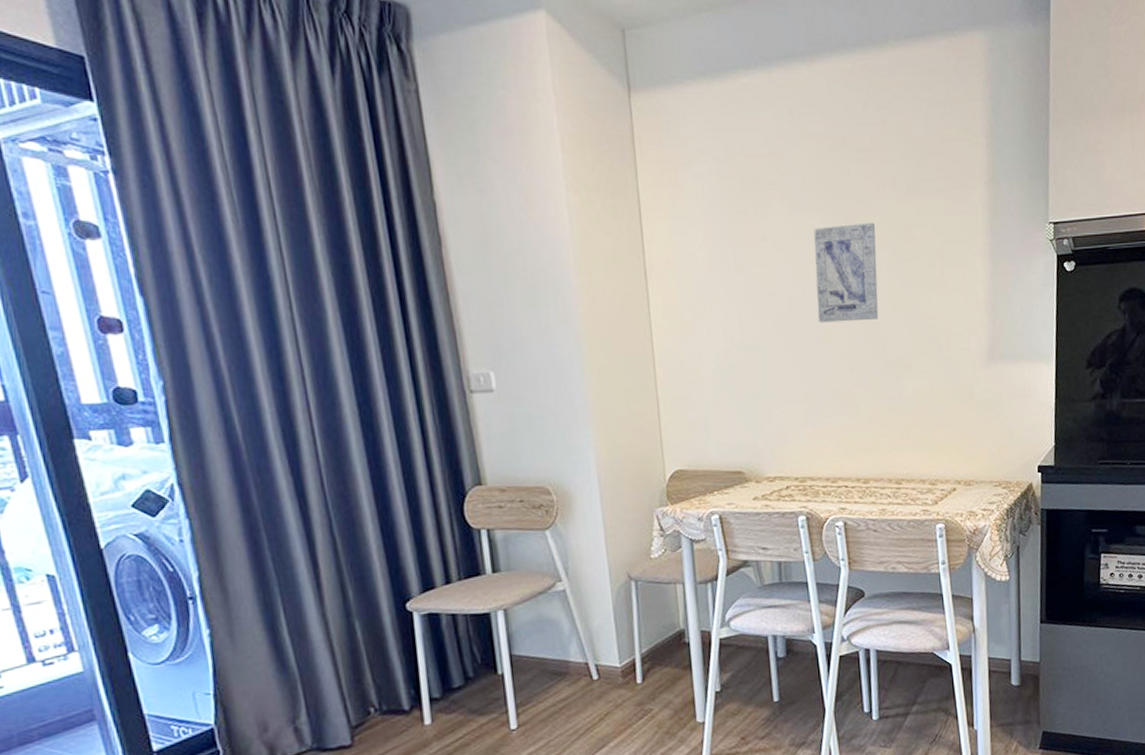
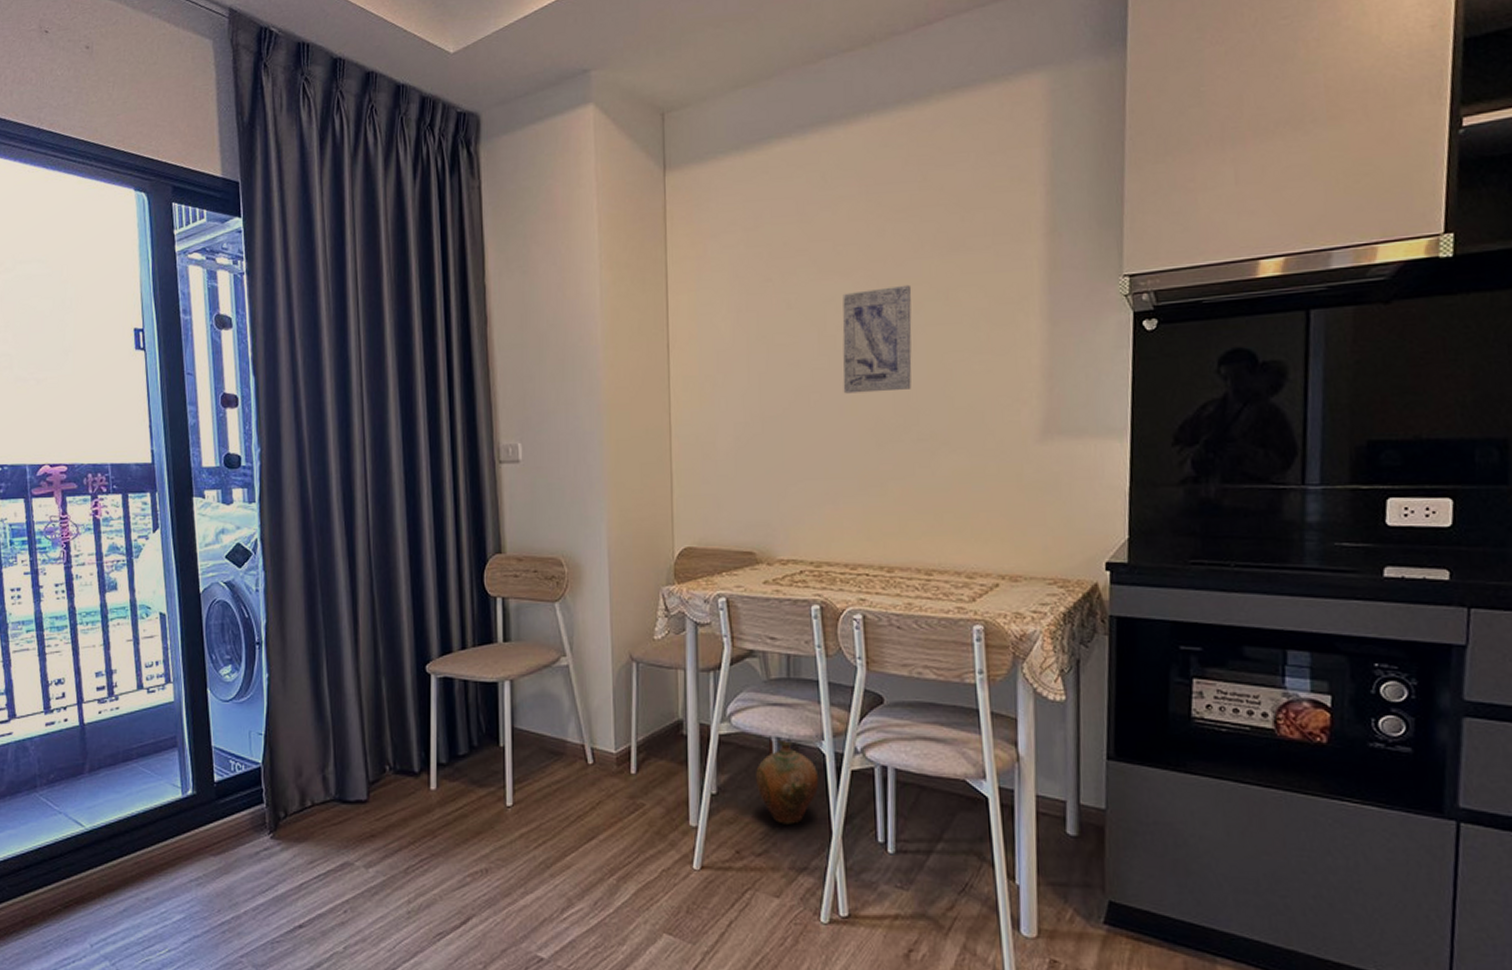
ceramic jug: none [754,635,812,709] -> present [755,736,819,824]

